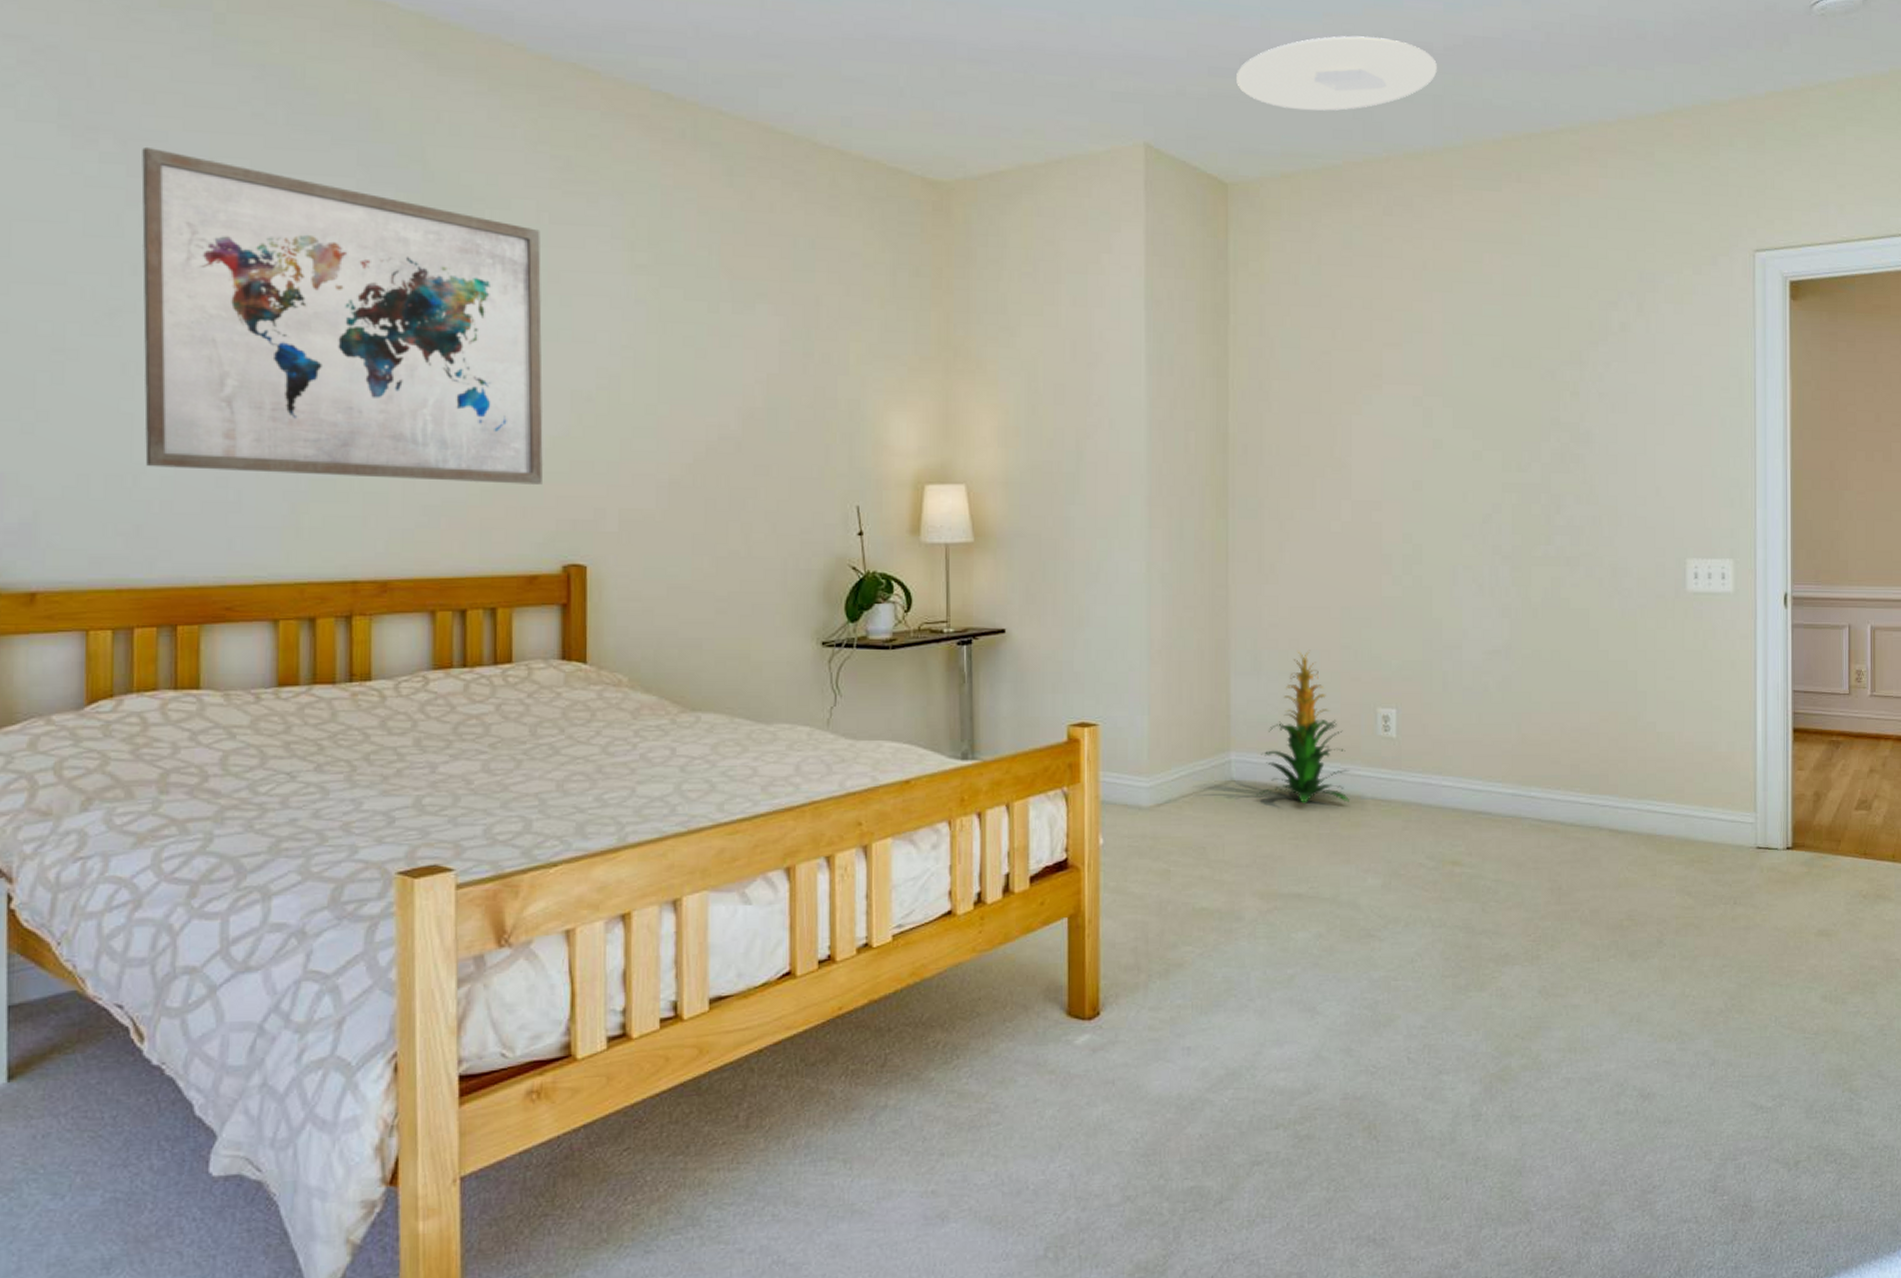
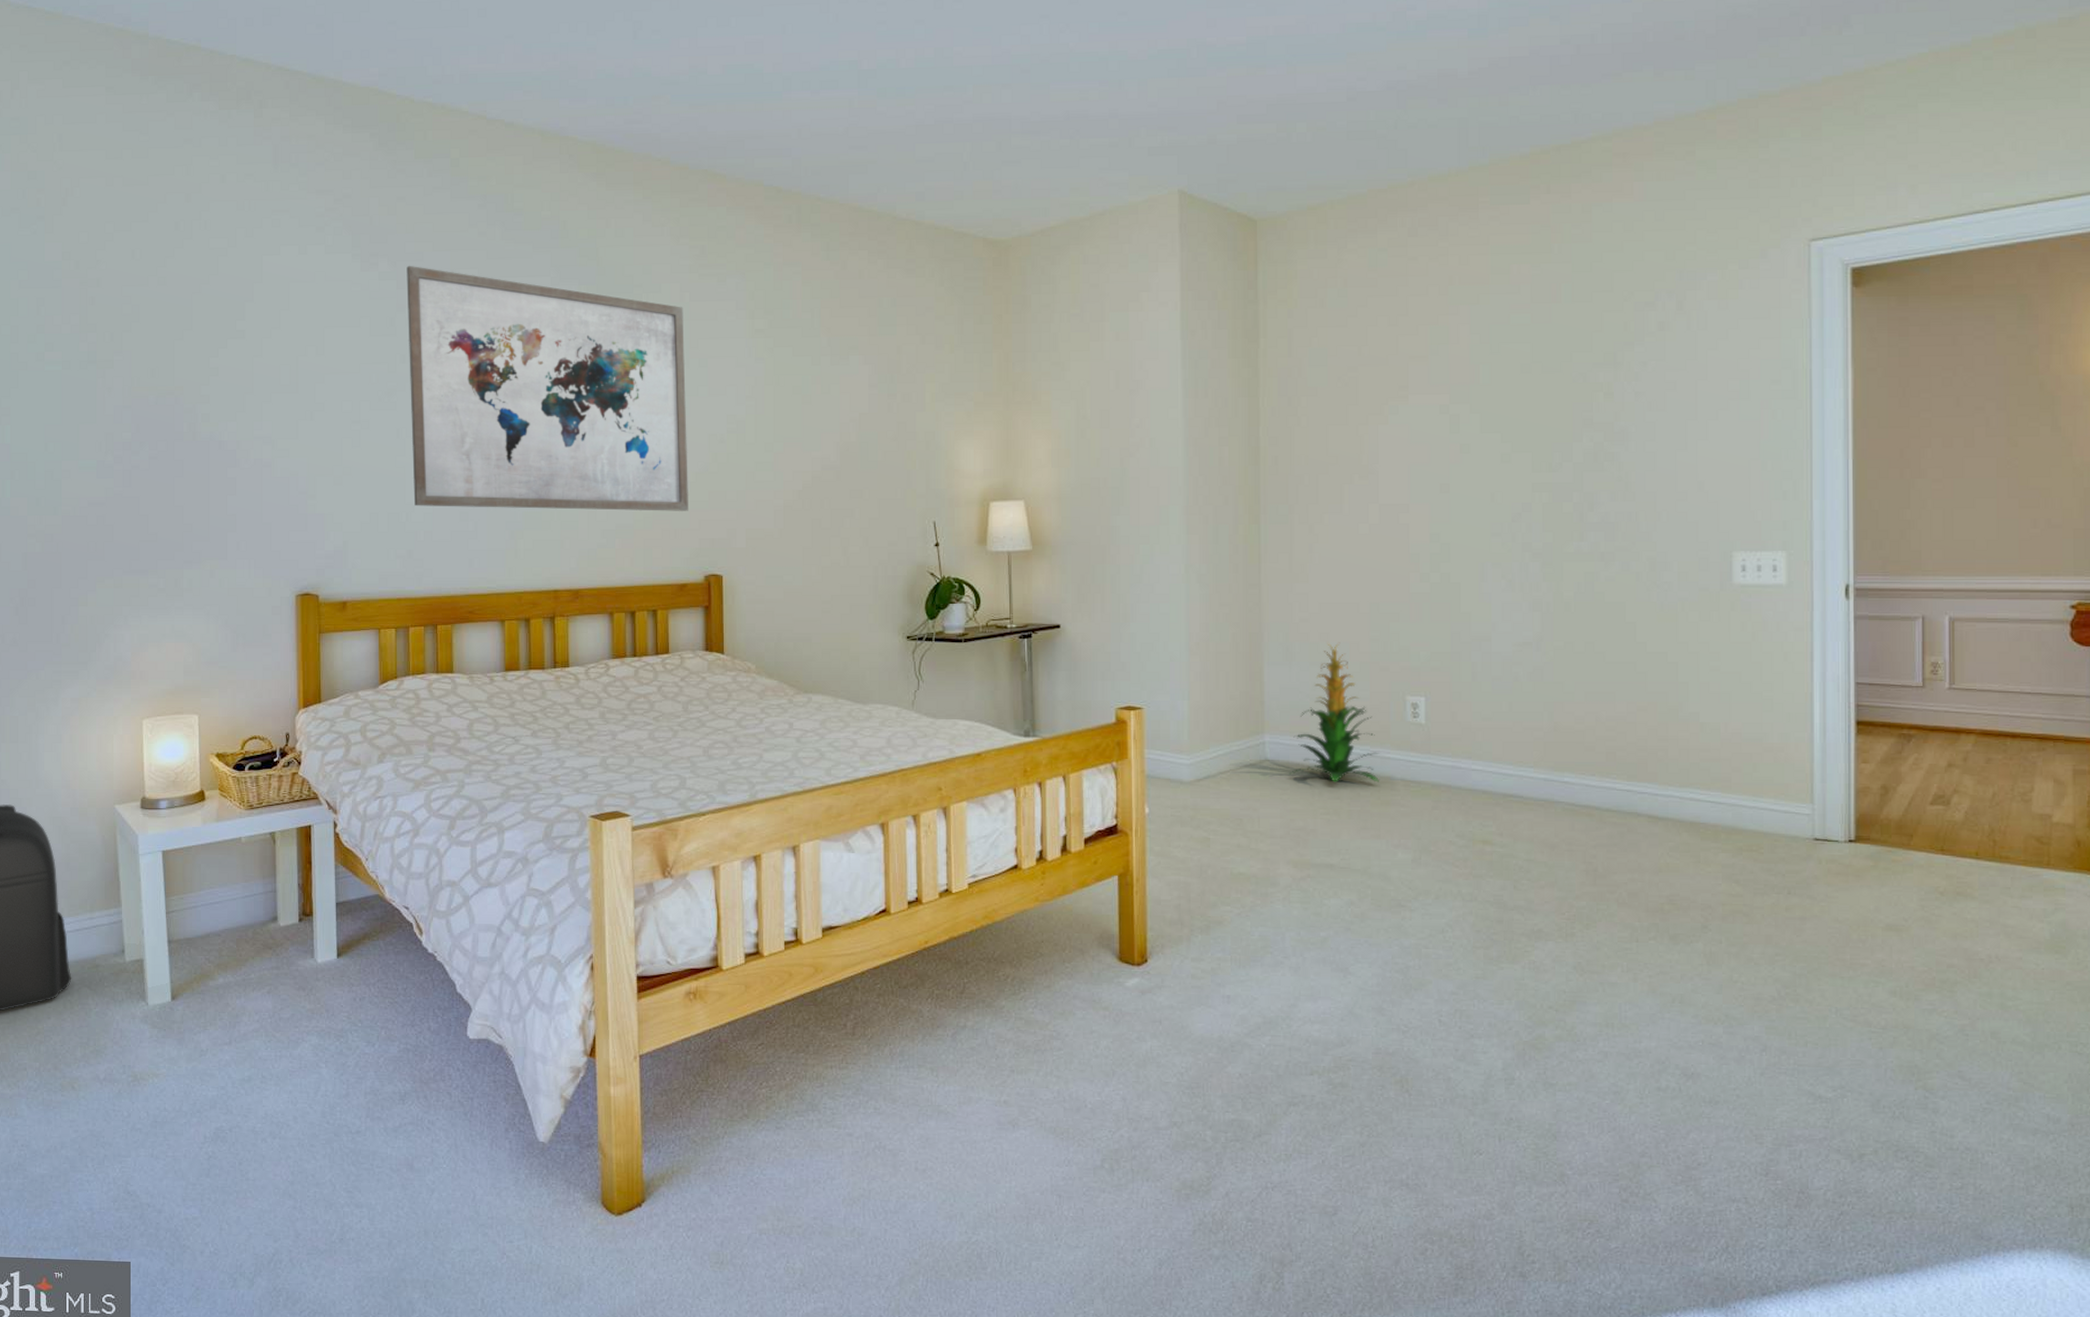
ceiling light: present [1237,36,1437,111] -> none [1264,70,1462,146]

